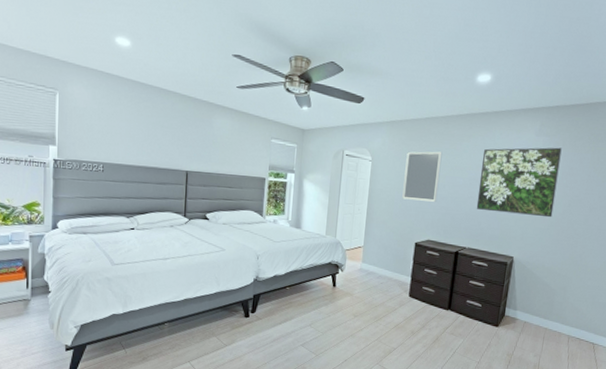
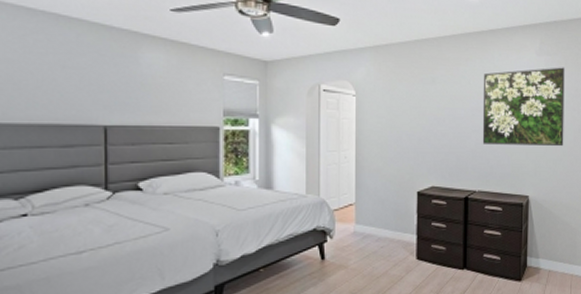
home mirror: present [402,151,443,202] -> none [397,79,438,140]

